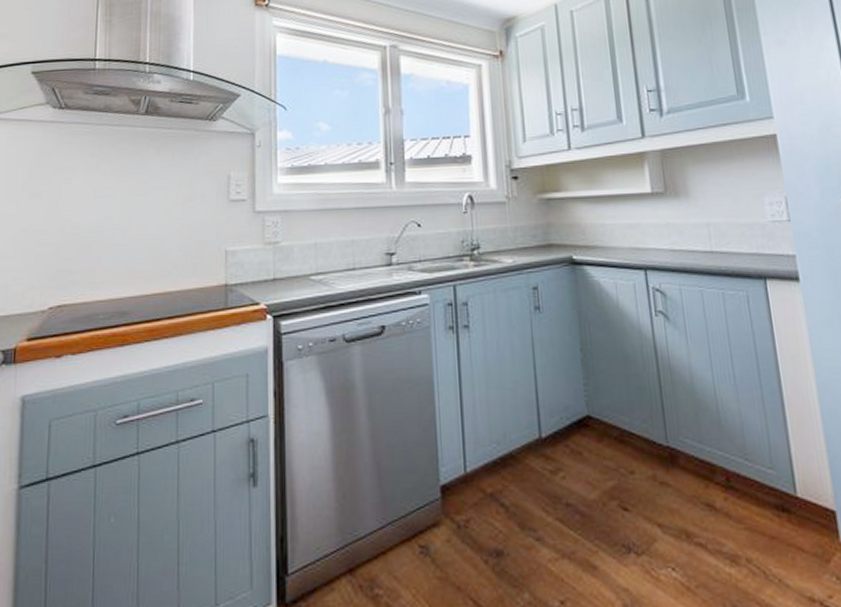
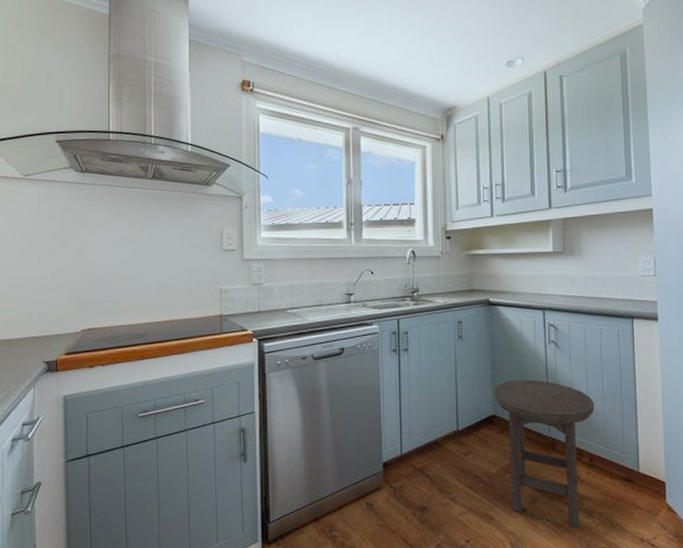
stool: none [585,365,726,584] -> present [493,379,595,530]

